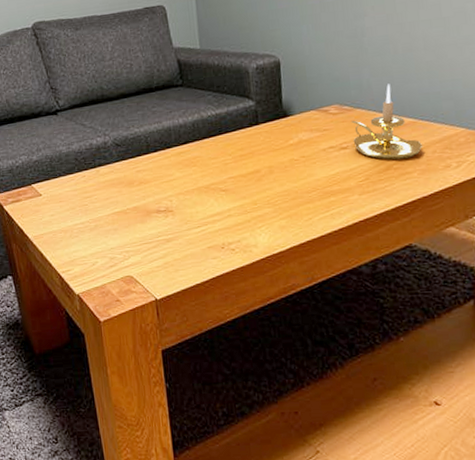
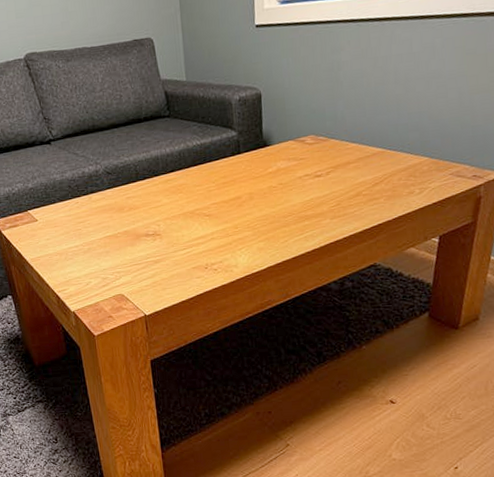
candle holder: present [351,84,423,161] -> none [325,115,390,187]

